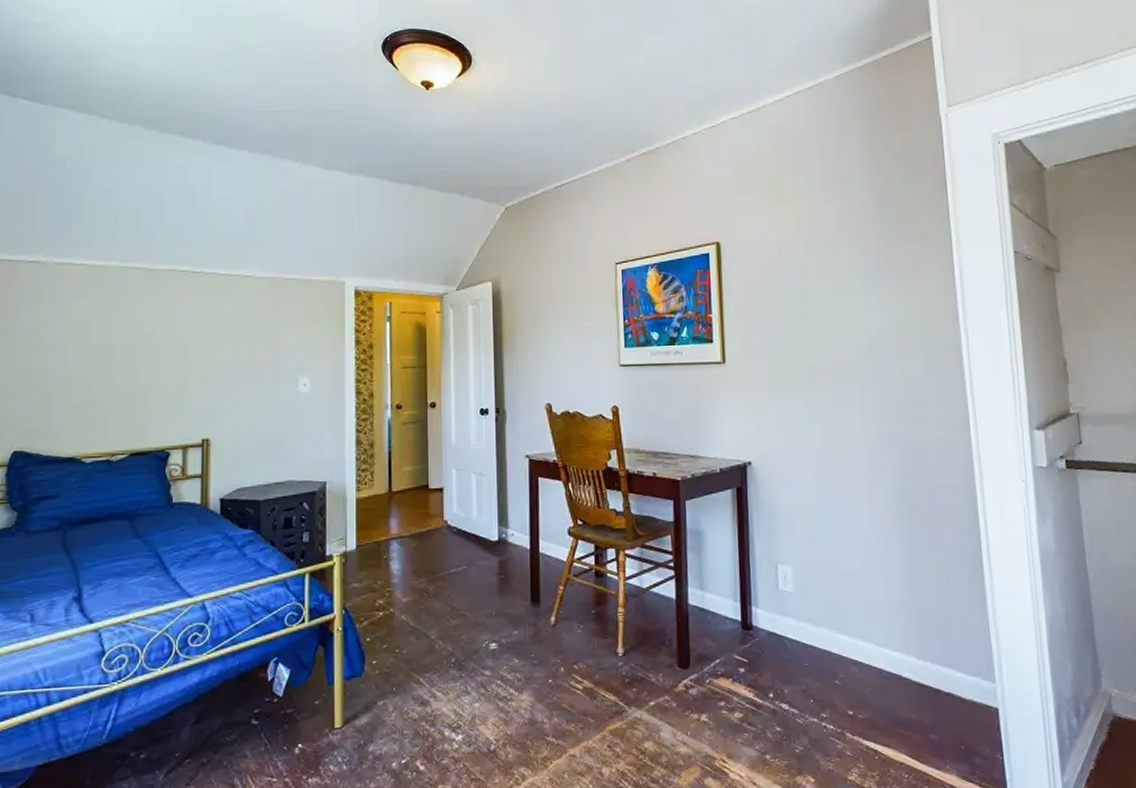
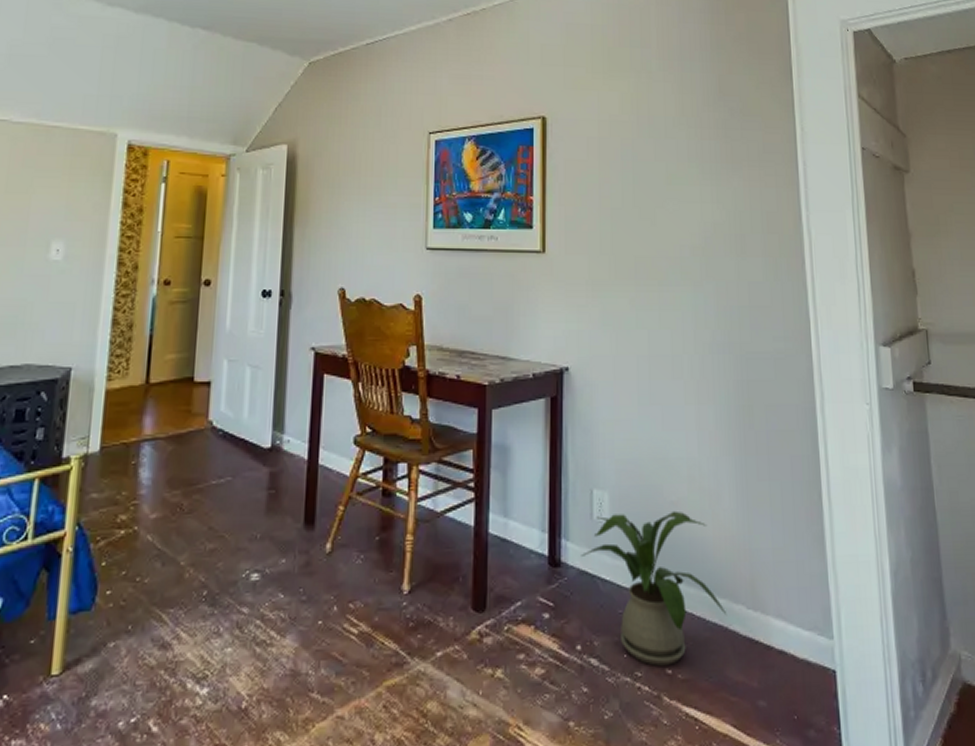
house plant: none [769,579,899,709] -> present [581,510,726,666]

